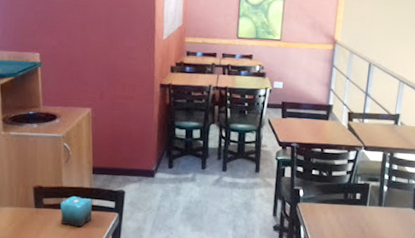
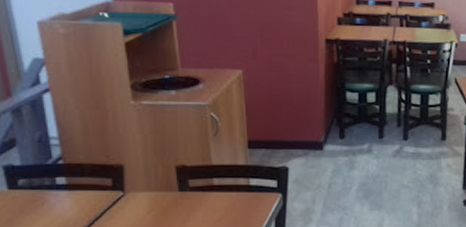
candle: present [60,196,93,228] -> none [210,176,250,212]

